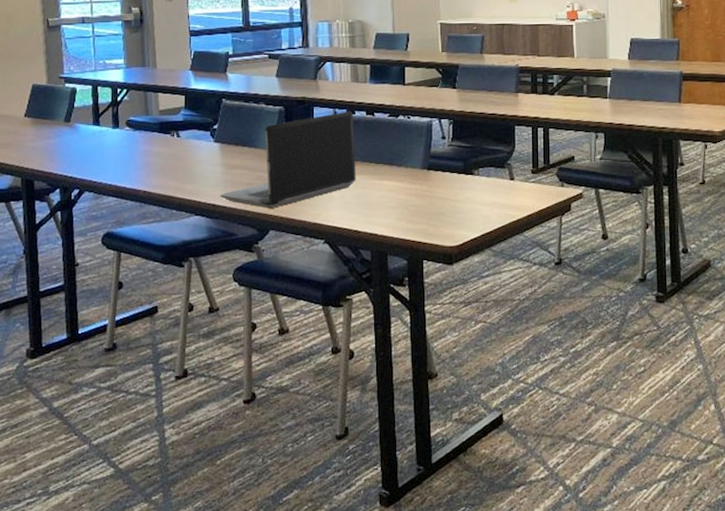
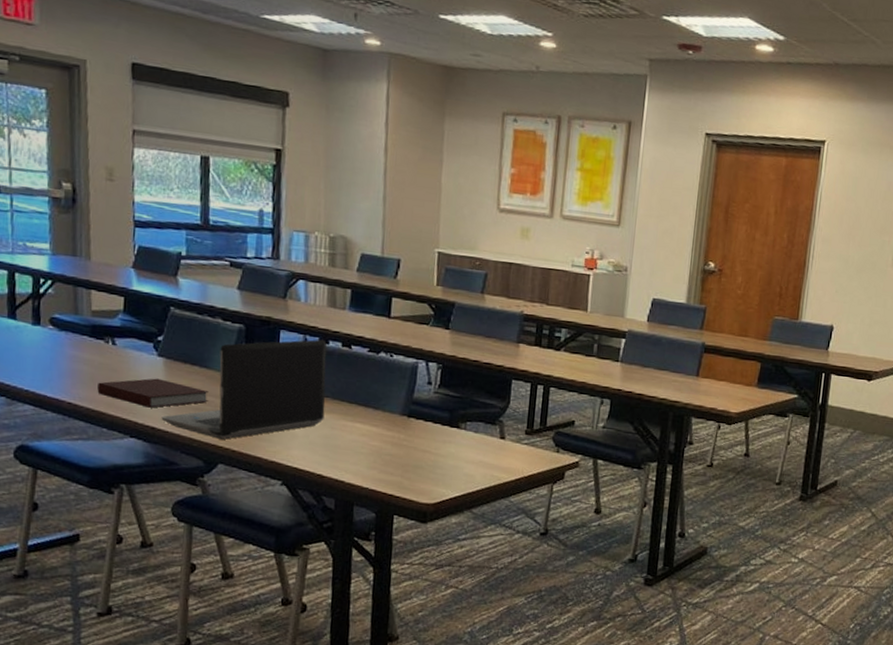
notebook: none [167,161,258,188] -> present [97,378,209,408]

